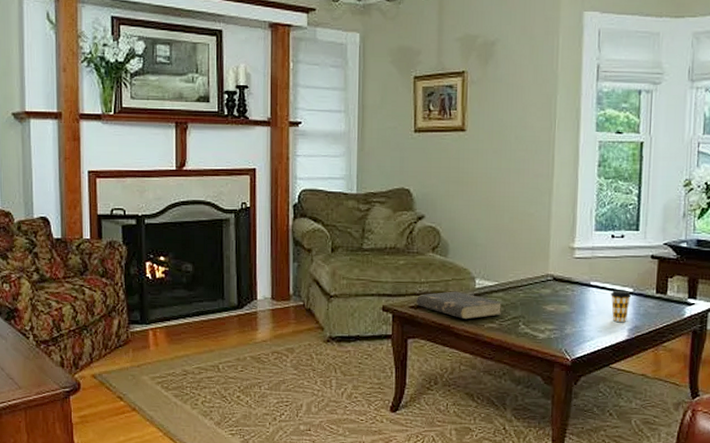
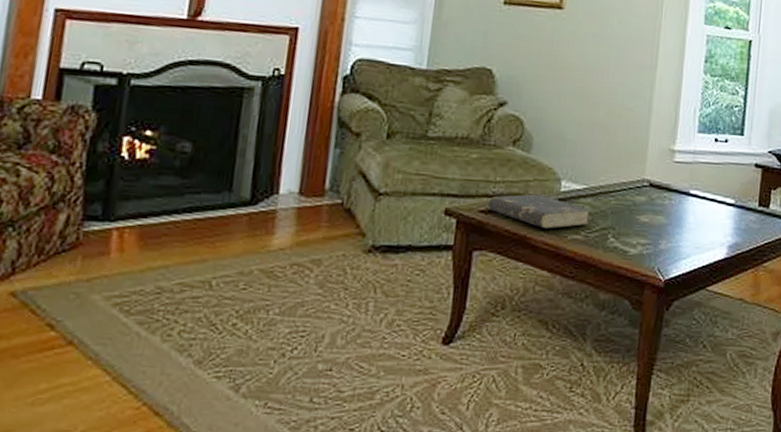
coffee cup: present [611,290,632,322] -> none [711,200,733,238]

